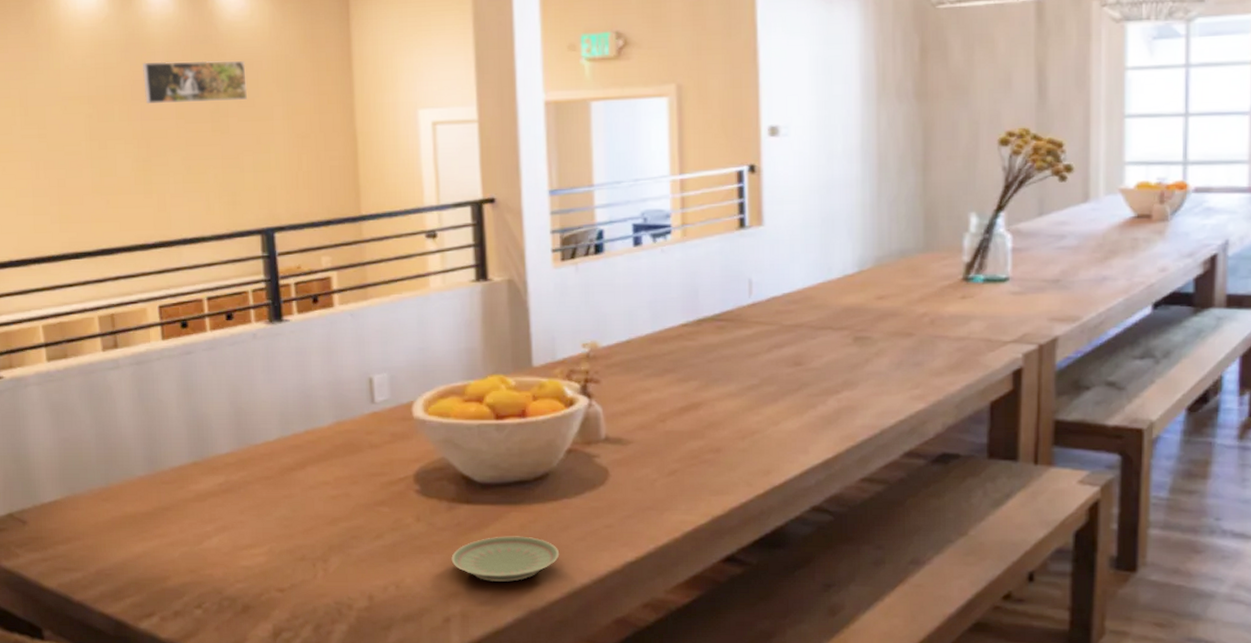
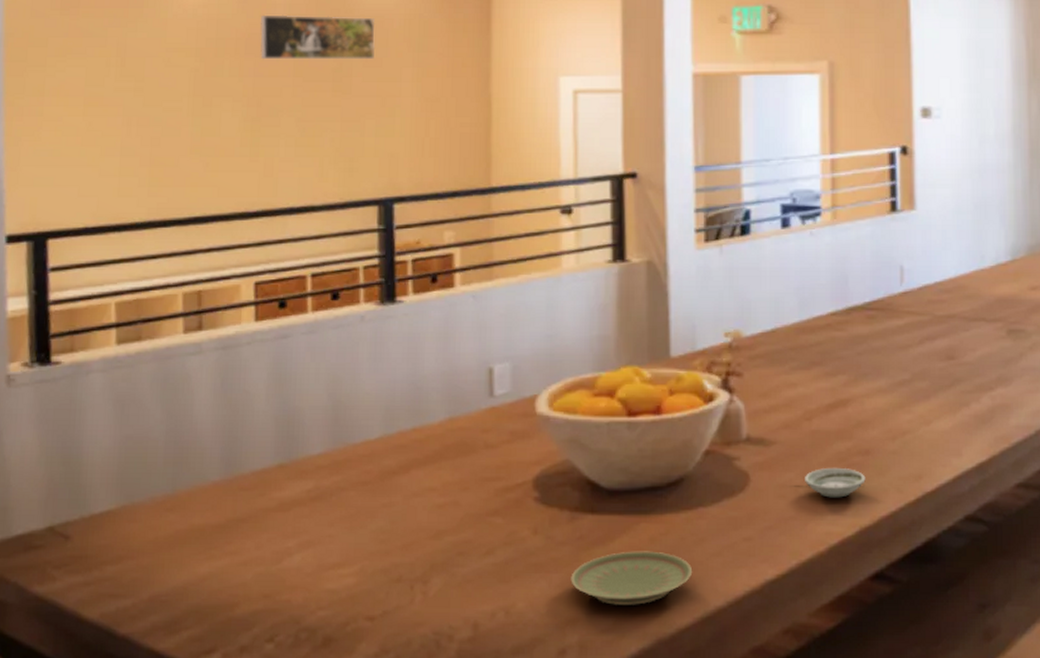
saucer: none [660,463,717,491] -> present [805,467,866,498]

